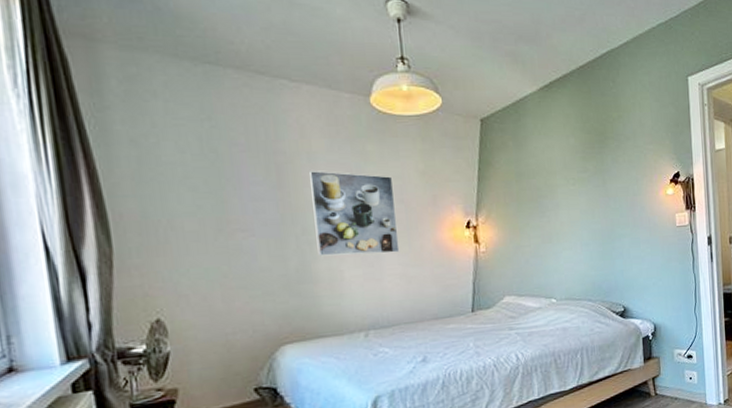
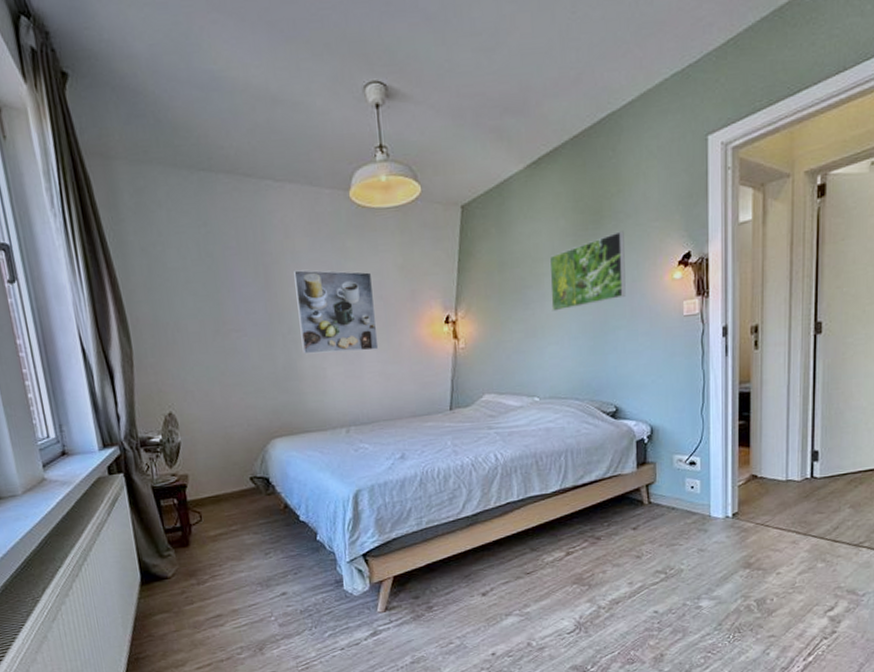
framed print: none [561,151,629,220] -> present [549,231,626,312]

